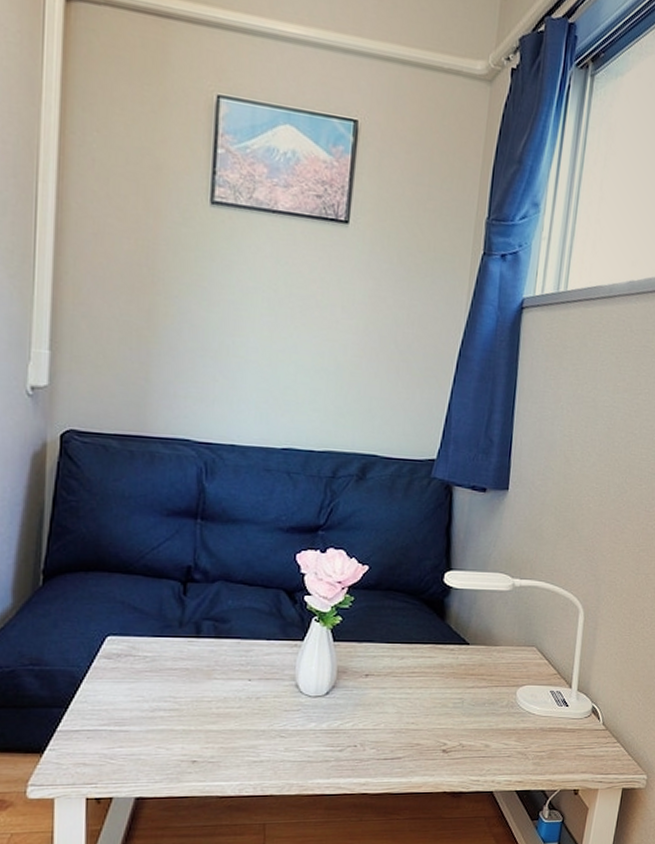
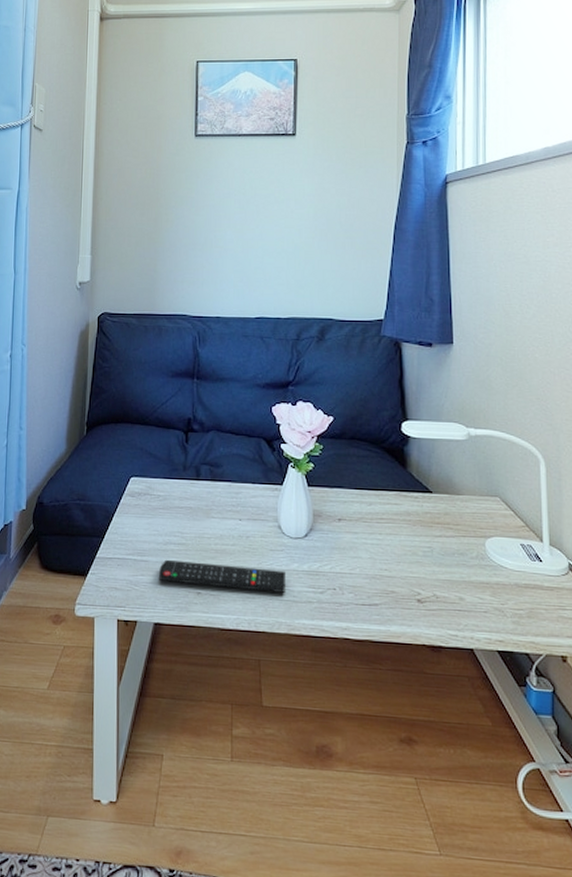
remote control: none [143,727,301,754] -> present [159,559,285,593]

